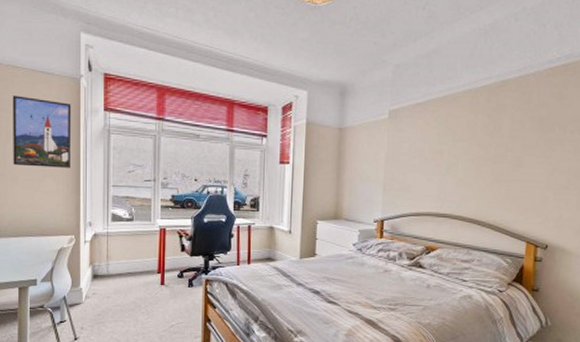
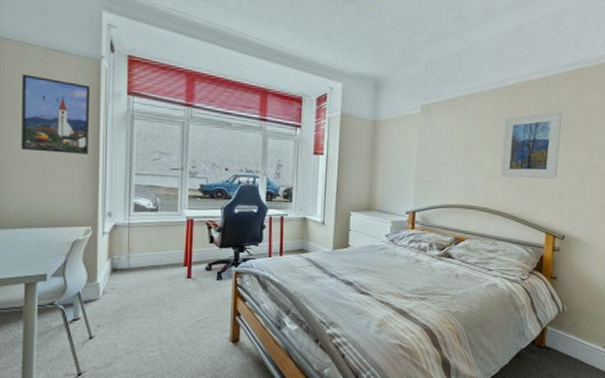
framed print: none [475,110,545,185] -> present [500,110,563,179]

